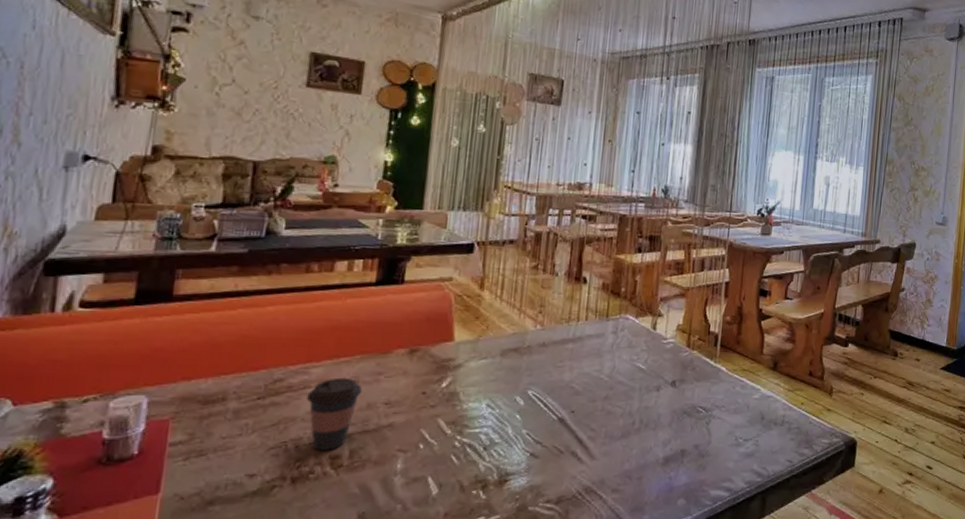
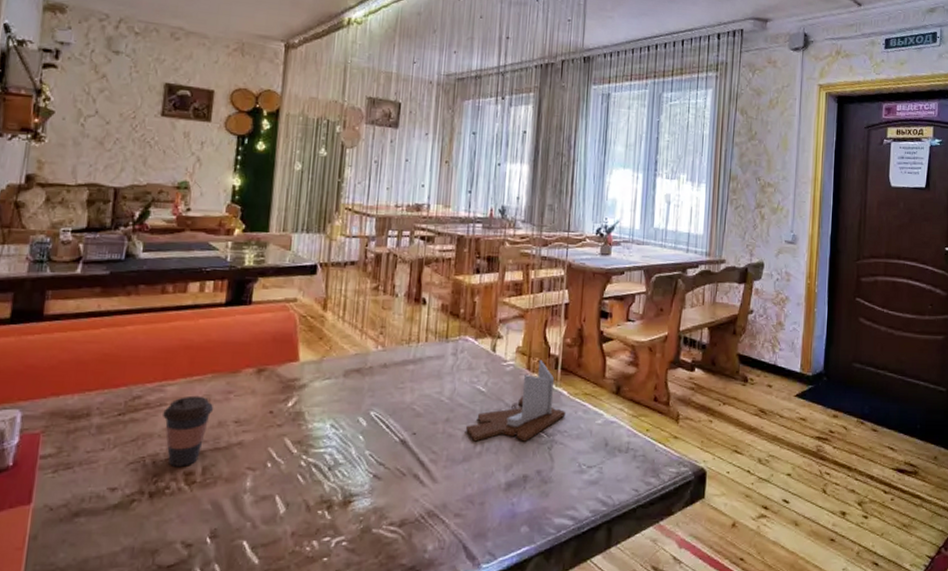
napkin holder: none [625,337,724,418] -> present [466,359,566,442]

